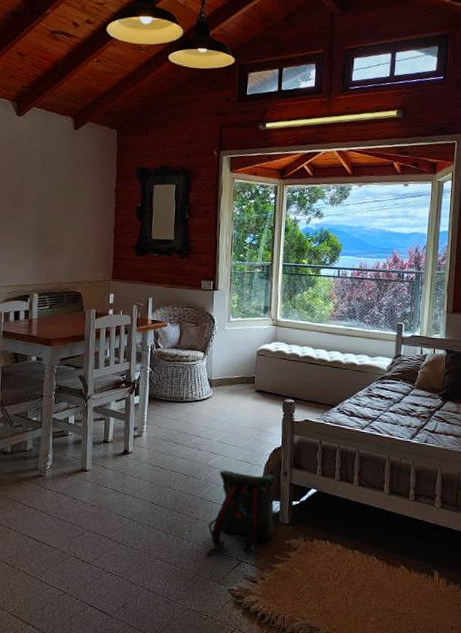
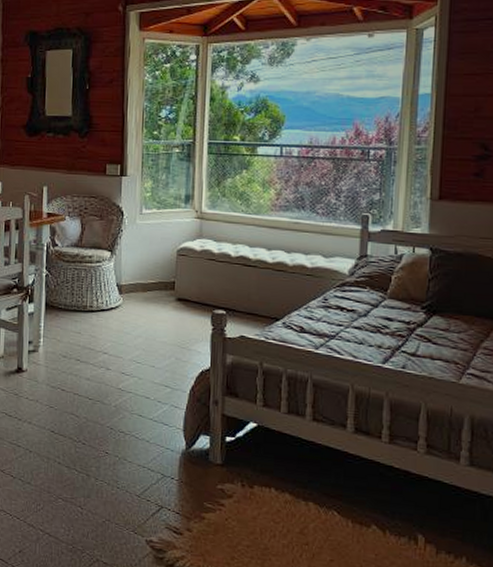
backpack: present [205,470,277,556] -> none [117,395,206,501]

